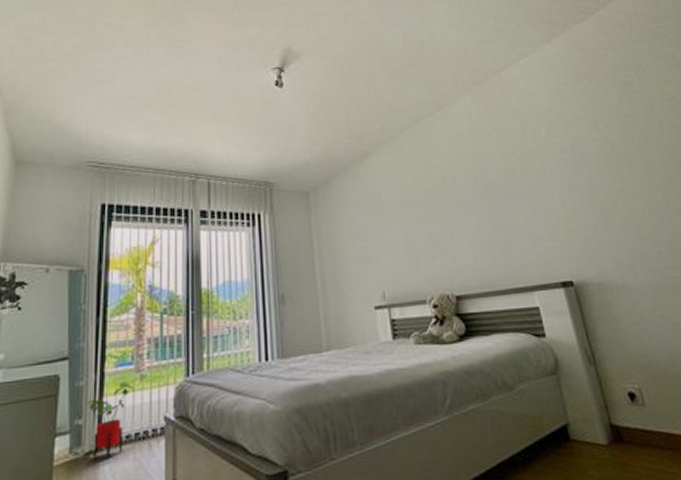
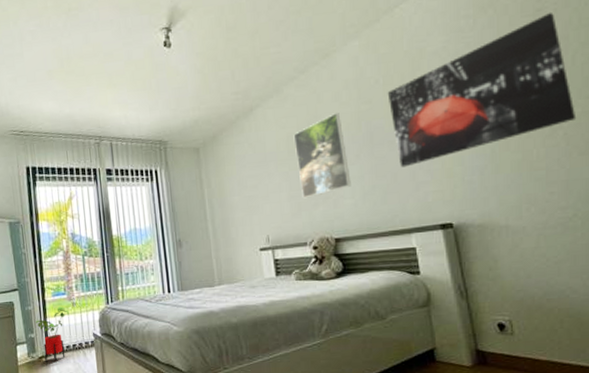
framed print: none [409,164,470,251] -> present [293,113,351,199]
wall art: none [500,86,672,222] -> present [387,12,577,168]

